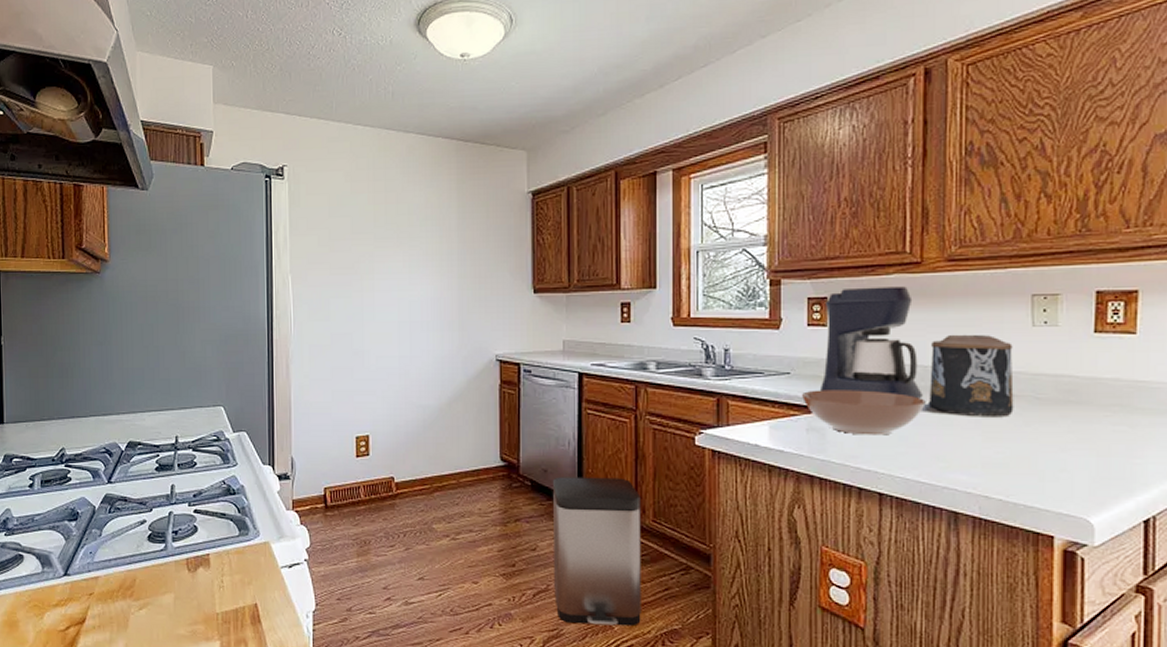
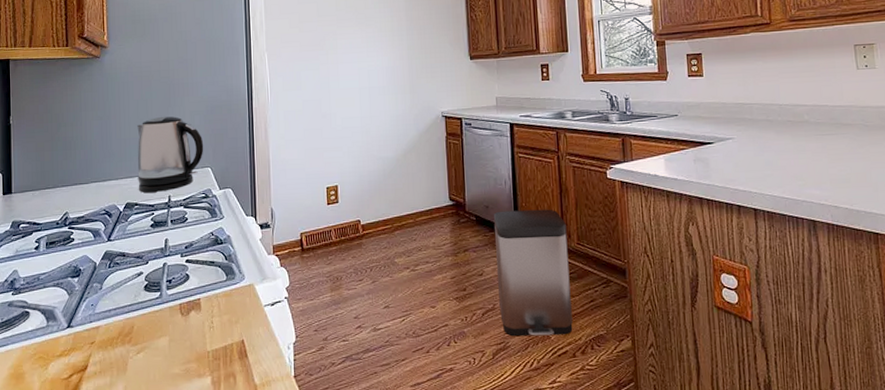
kettle: none [141,344,216,432] -> present [137,116,204,193]
bowl: present [801,390,926,436] -> none [687,126,784,163]
coffee maker: present [821,286,923,399] -> none [701,42,780,131]
canister: present [921,334,1014,417] -> none [780,78,850,144]

